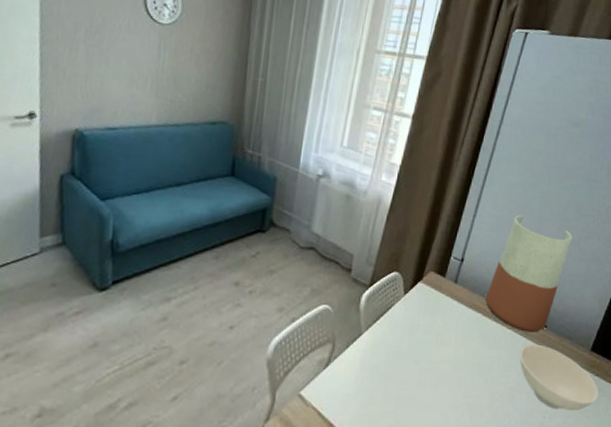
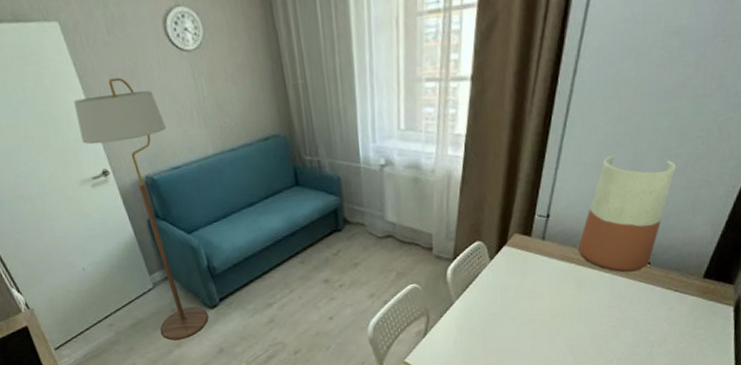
floor lamp: none [18,26,116,323] -> present [74,77,209,341]
bowl: present [519,343,599,410] -> none [621,281,714,338]

